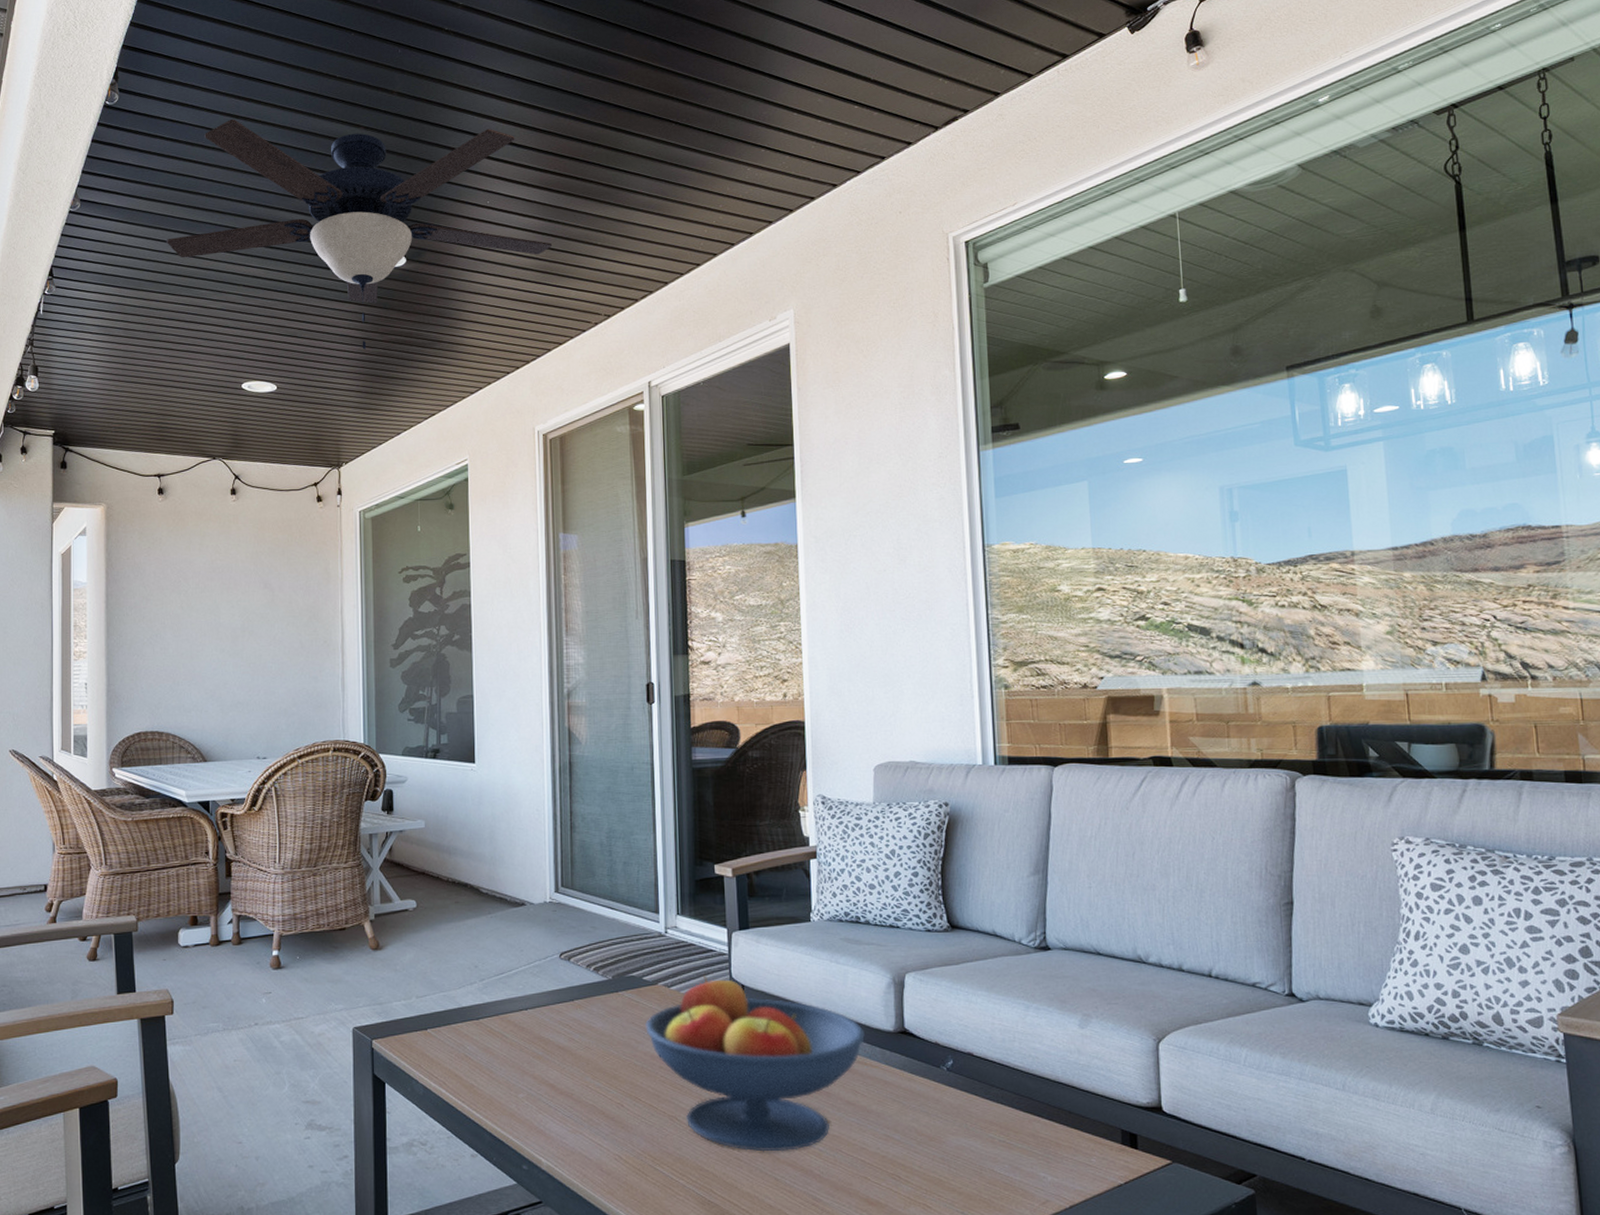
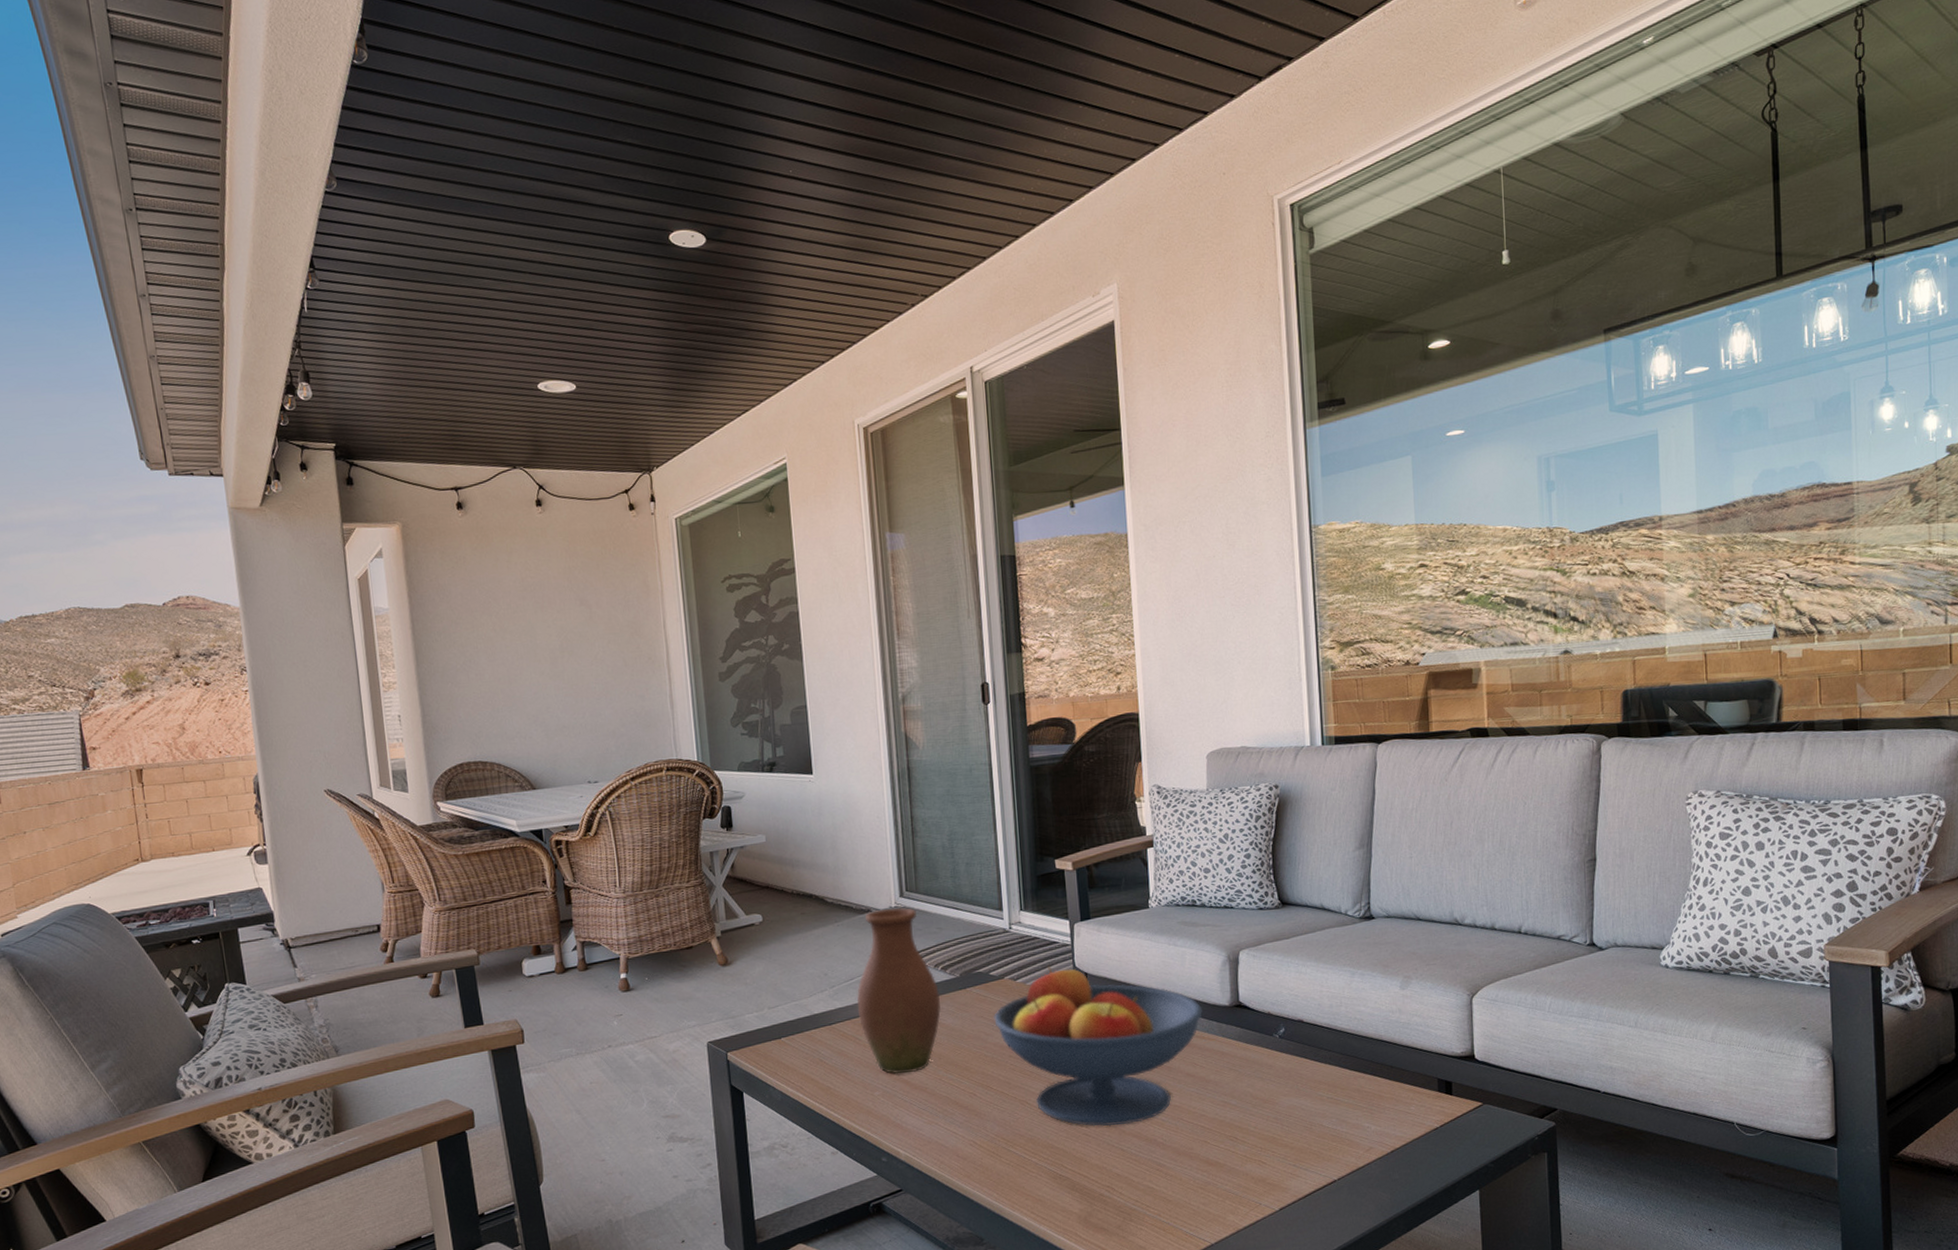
ceiling fan: present [167,118,553,350] -> none [439,79,863,342]
vase: none [505,903,591,1077] -> present [856,907,941,1074]

